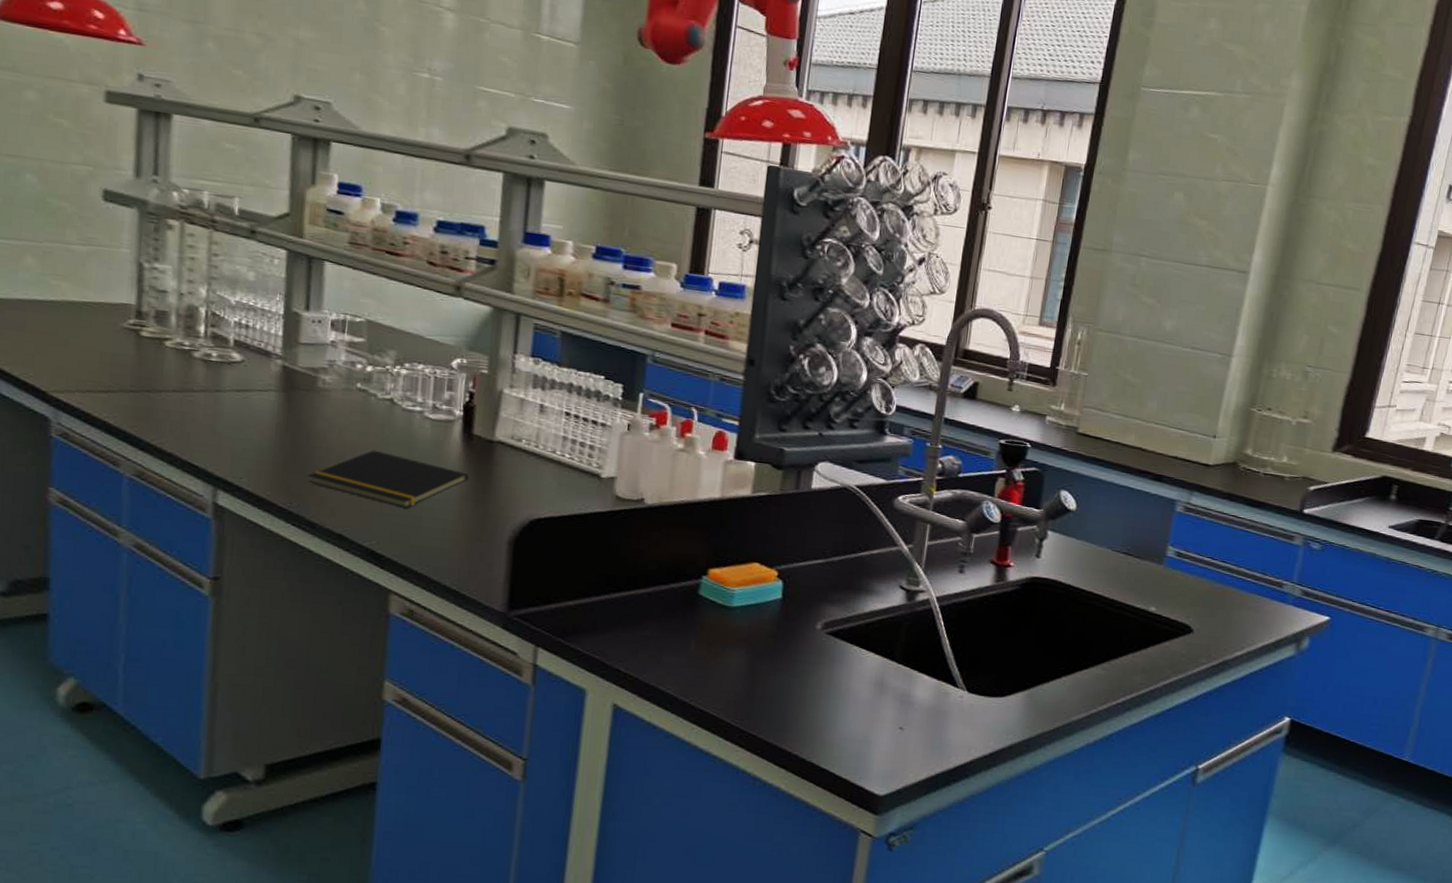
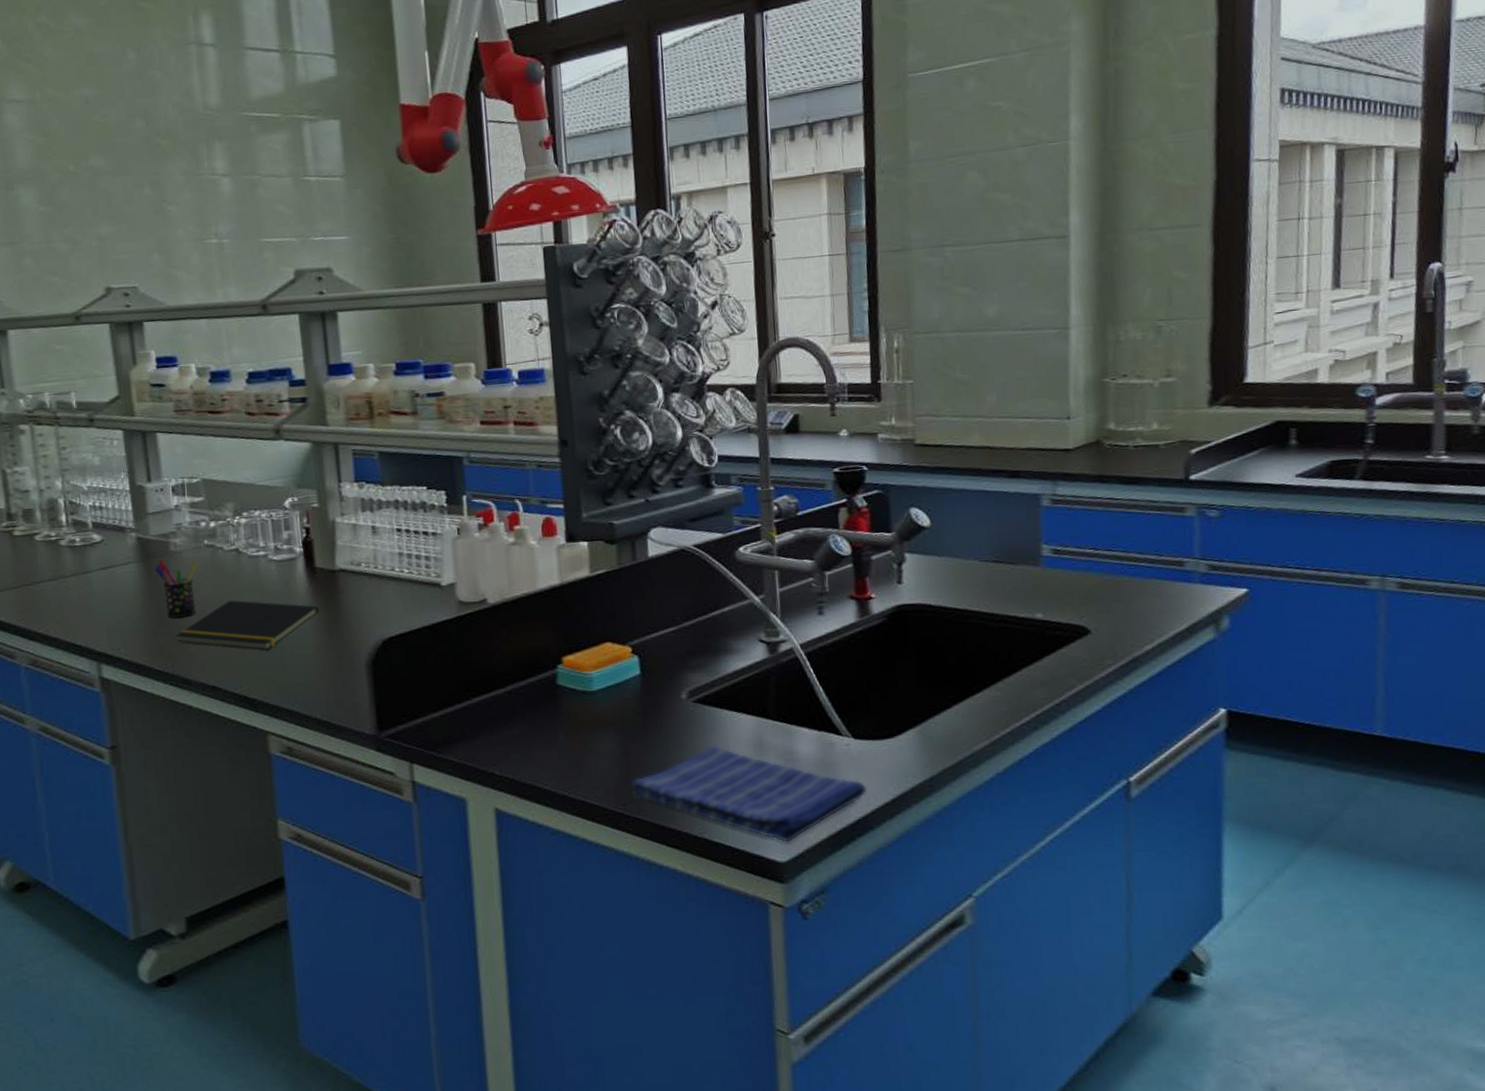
pen holder: none [296,394,345,459] -> present [154,559,197,619]
dish towel: none [751,677,971,779] -> present [631,745,868,843]

